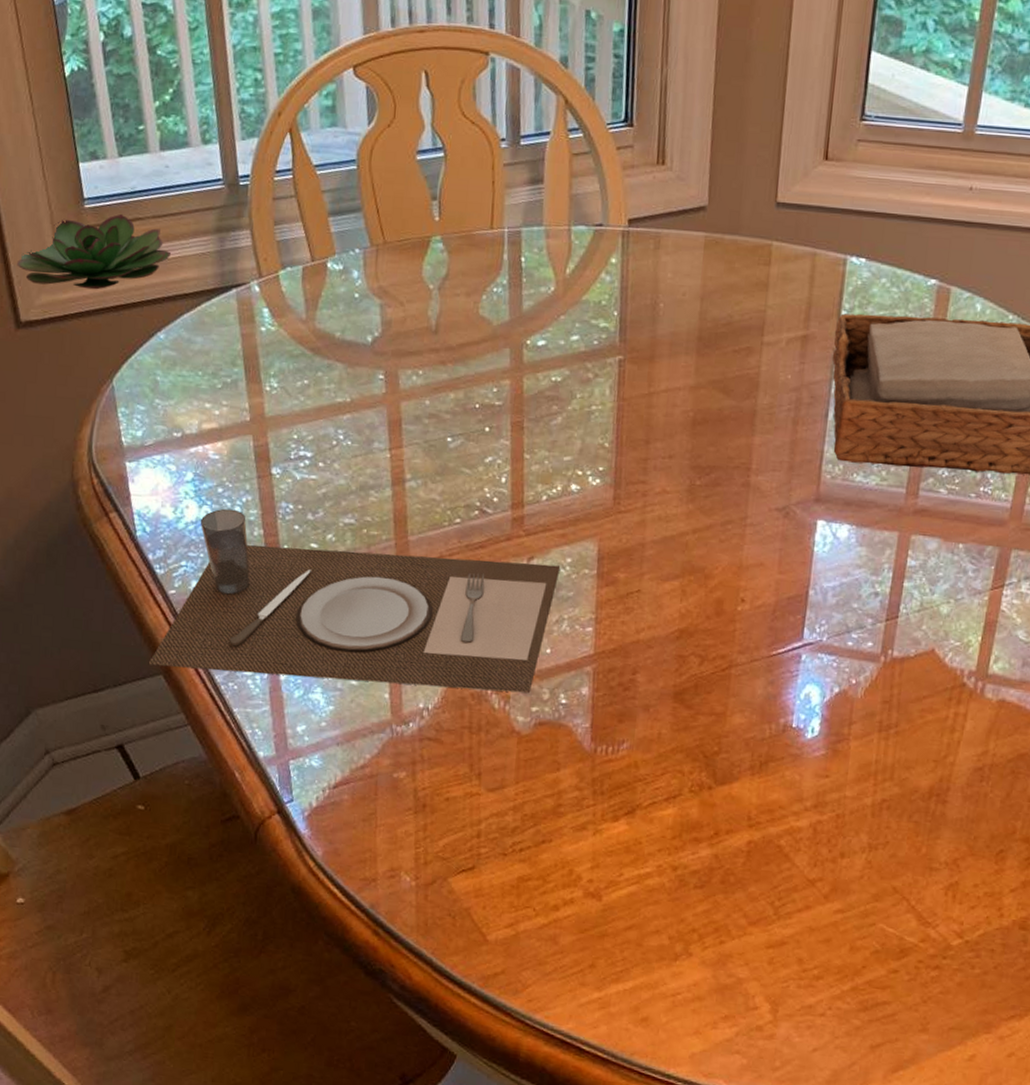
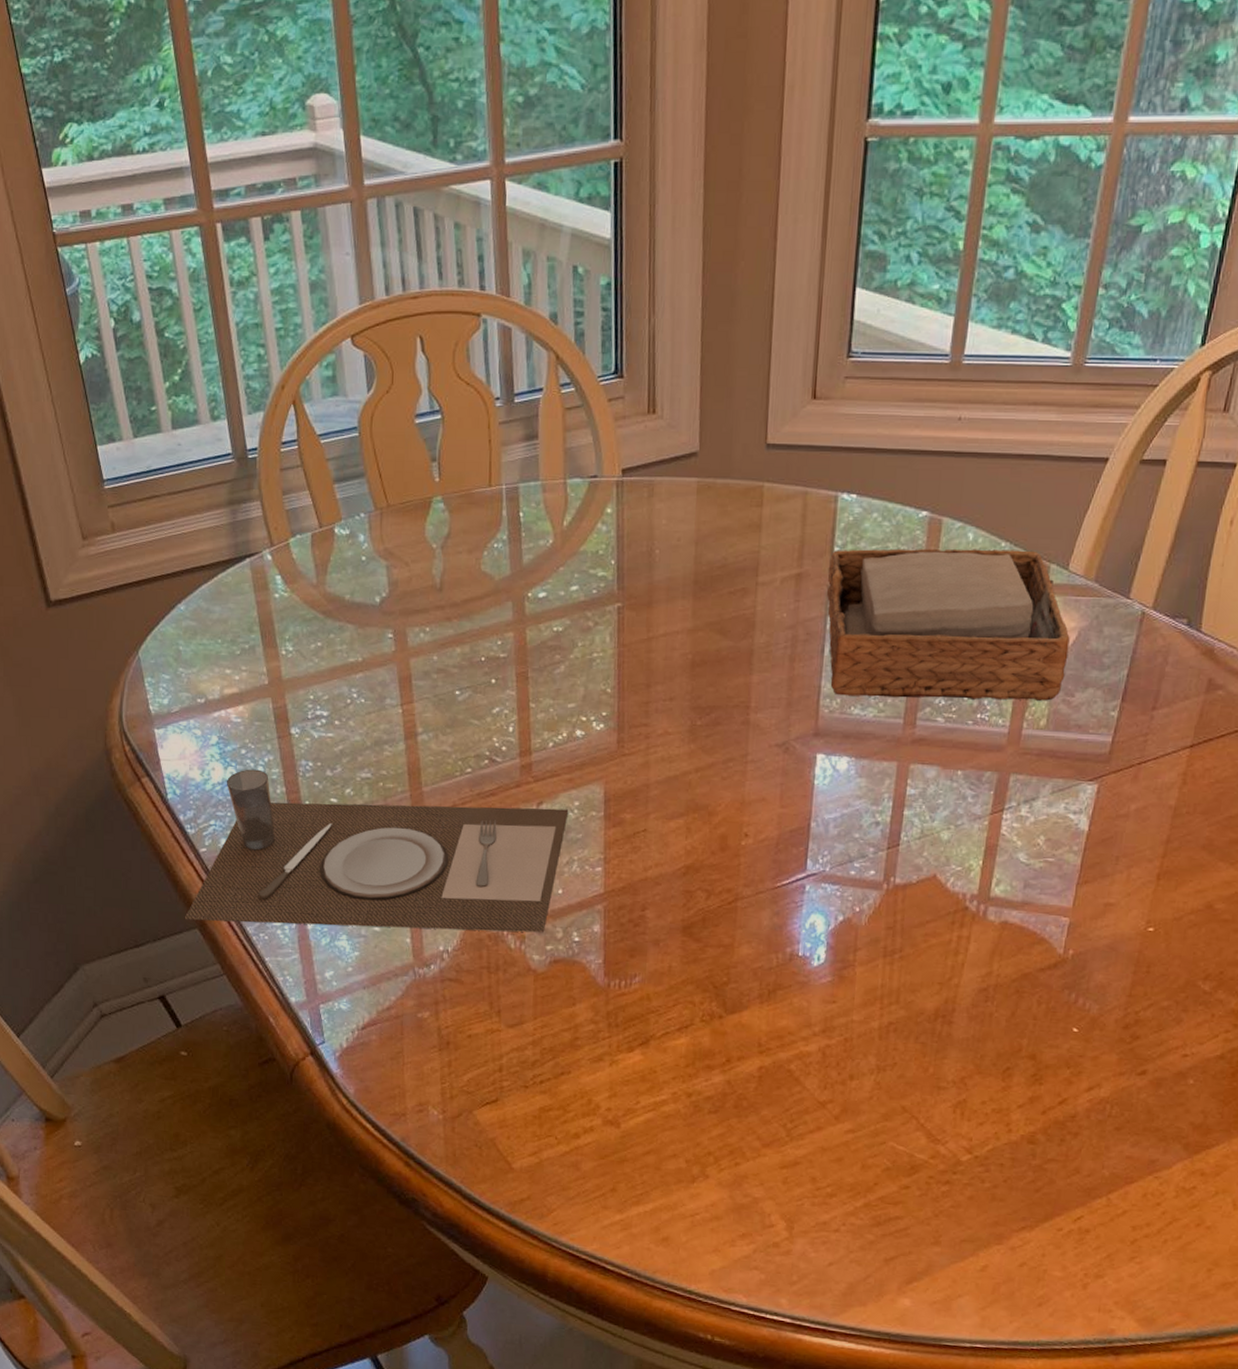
succulent plant: present [17,213,172,290] -> none [45,492,188,567]

